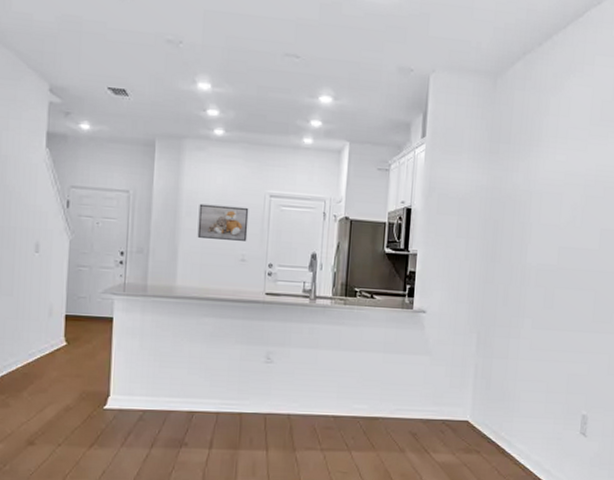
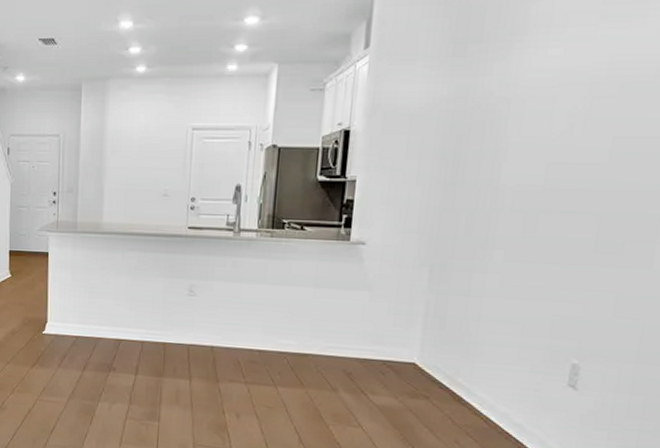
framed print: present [197,203,249,241] -> none [121,142,171,176]

